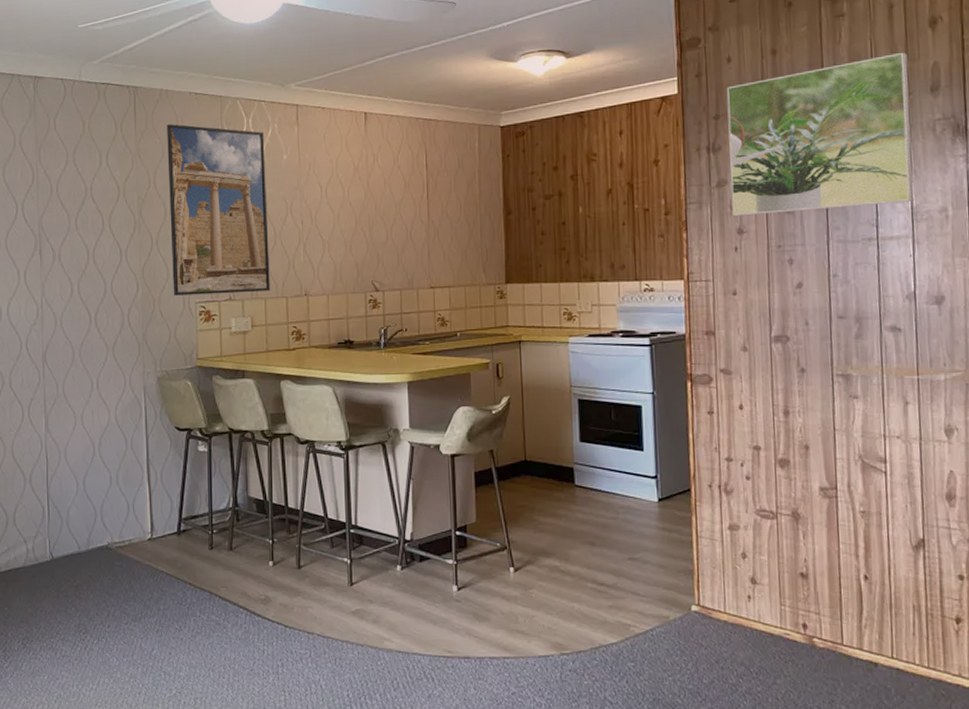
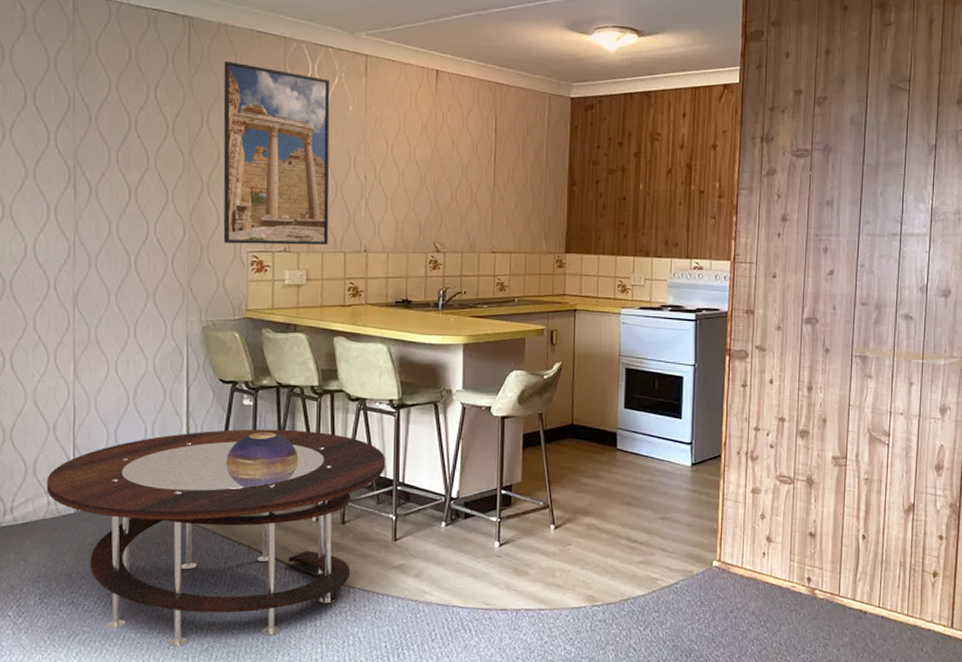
coffee table: none [25,474,338,693] -> present [46,429,386,648]
decorative bowl: none [185,477,253,517] -> present [226,431,299,471]
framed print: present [726,52,914,217] -> none [778,65,941,205]

